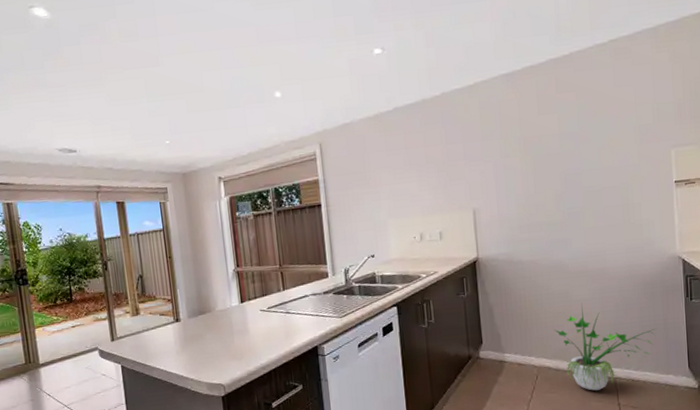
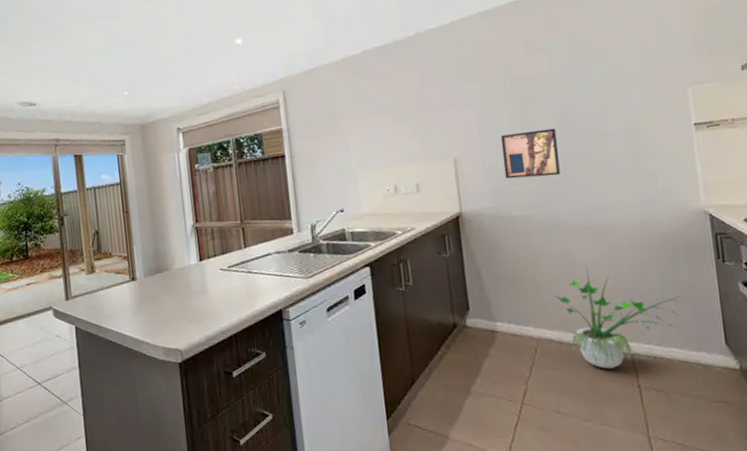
wall art: none [514,183,564,228] -> present [500,128,560,179]

